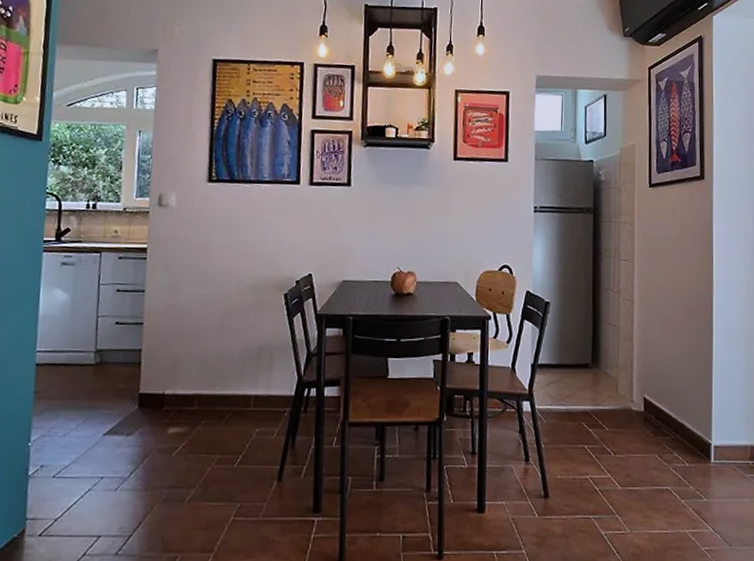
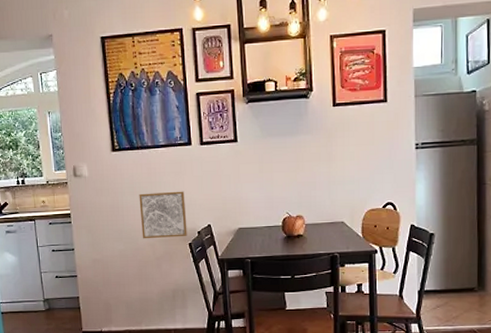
wall art: none [230,232,286,286] -> present [139,191,187,239]

